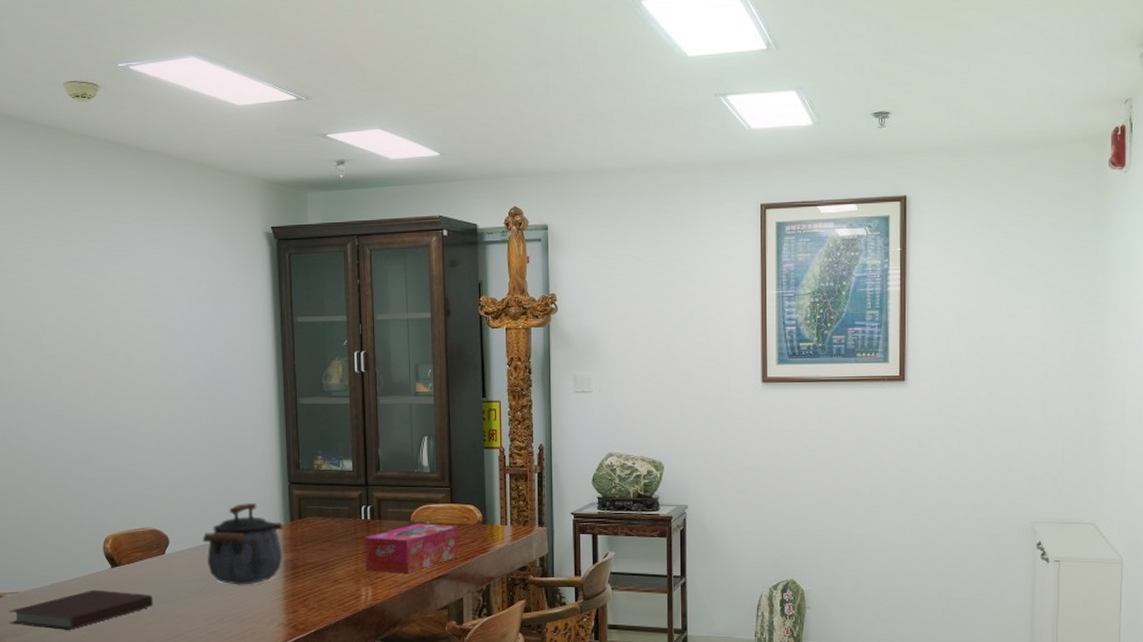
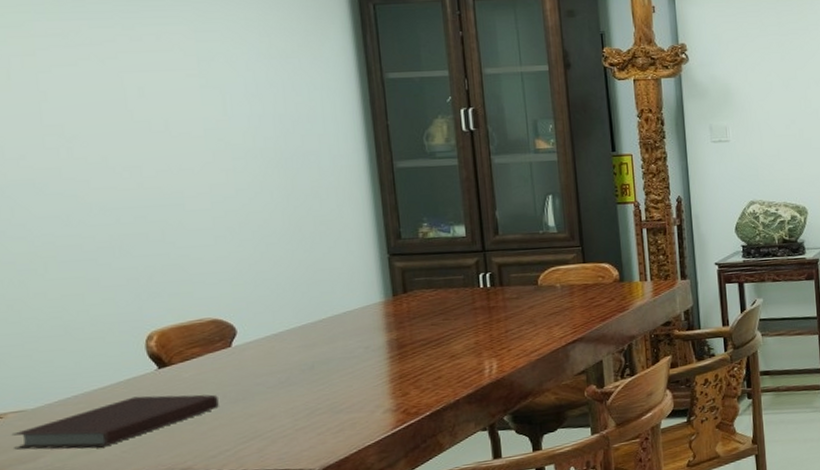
kettle: present [202,502,283,585] -> none [281,279,386,373]
tissue box: present [365,523,459,573] -> none [485,285,595,342]

